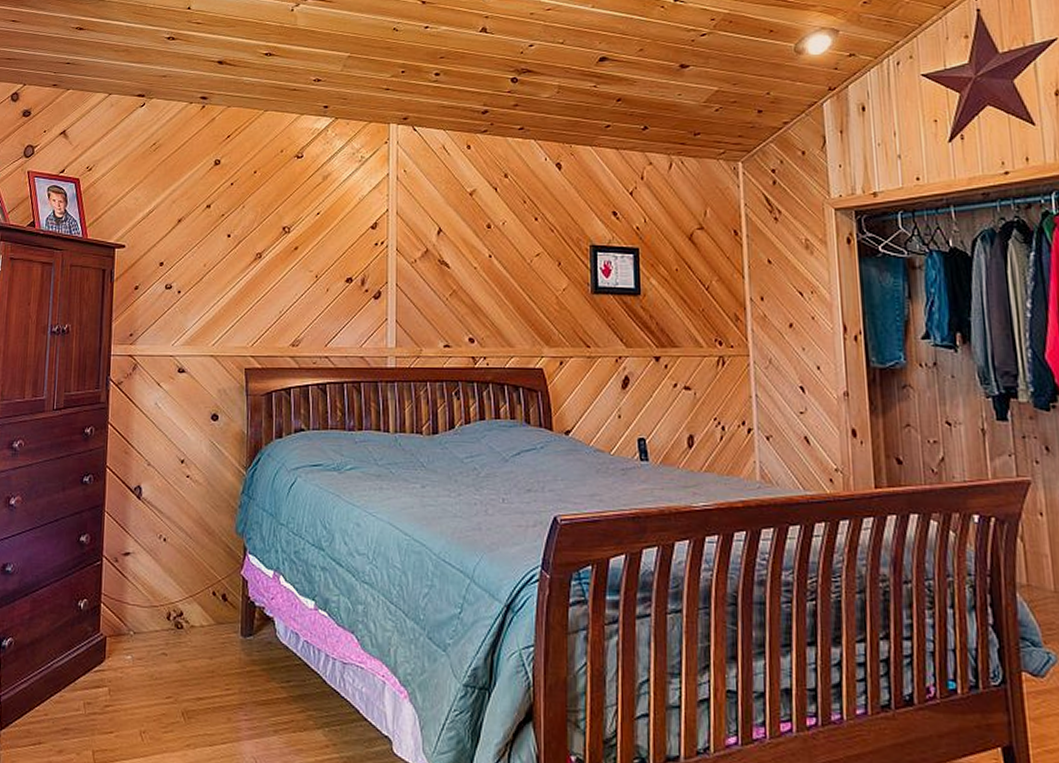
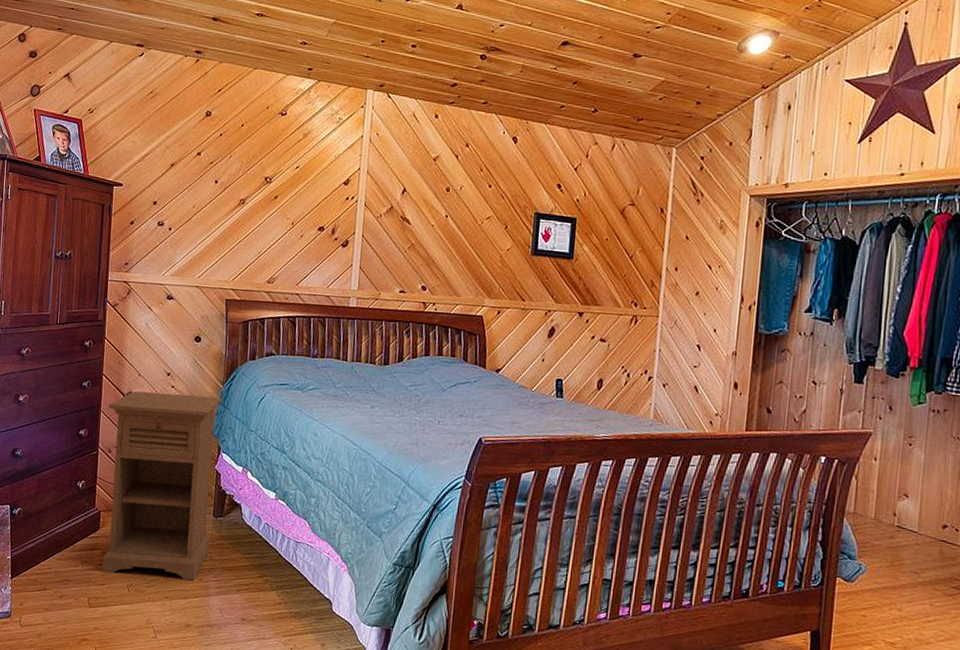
nightstand: none [109,484,246,722] -> present [102,391,223,581]

